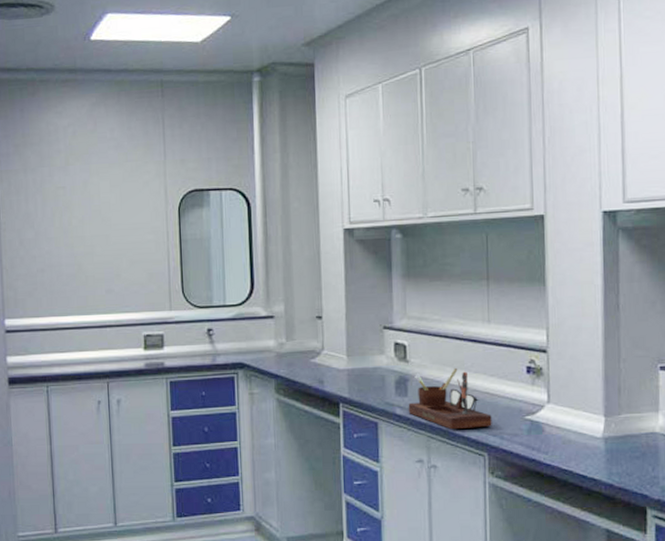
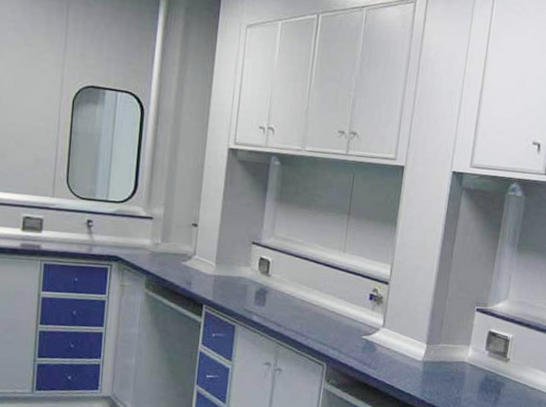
desk organizer: present [408,367,492,430] -> none [263,286,335,341]

